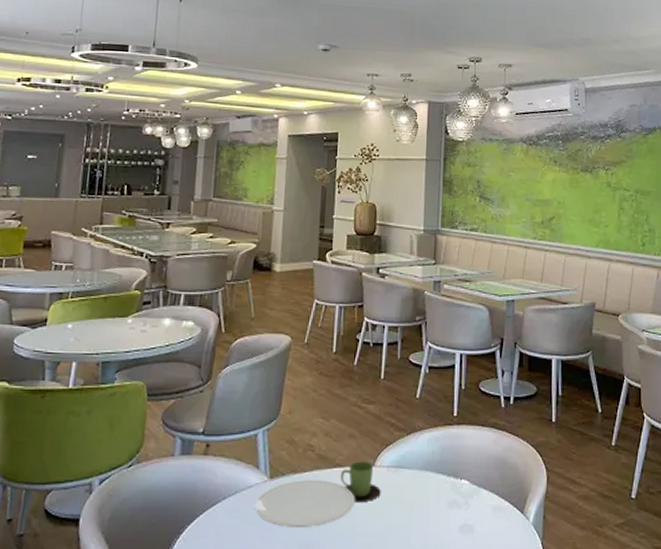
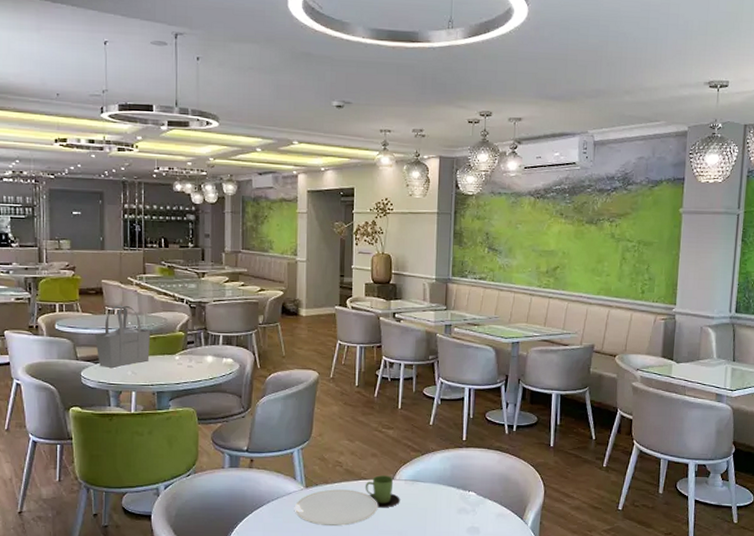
shopping bag: none [35,259,102,335] -> present [94,305,151,369]

